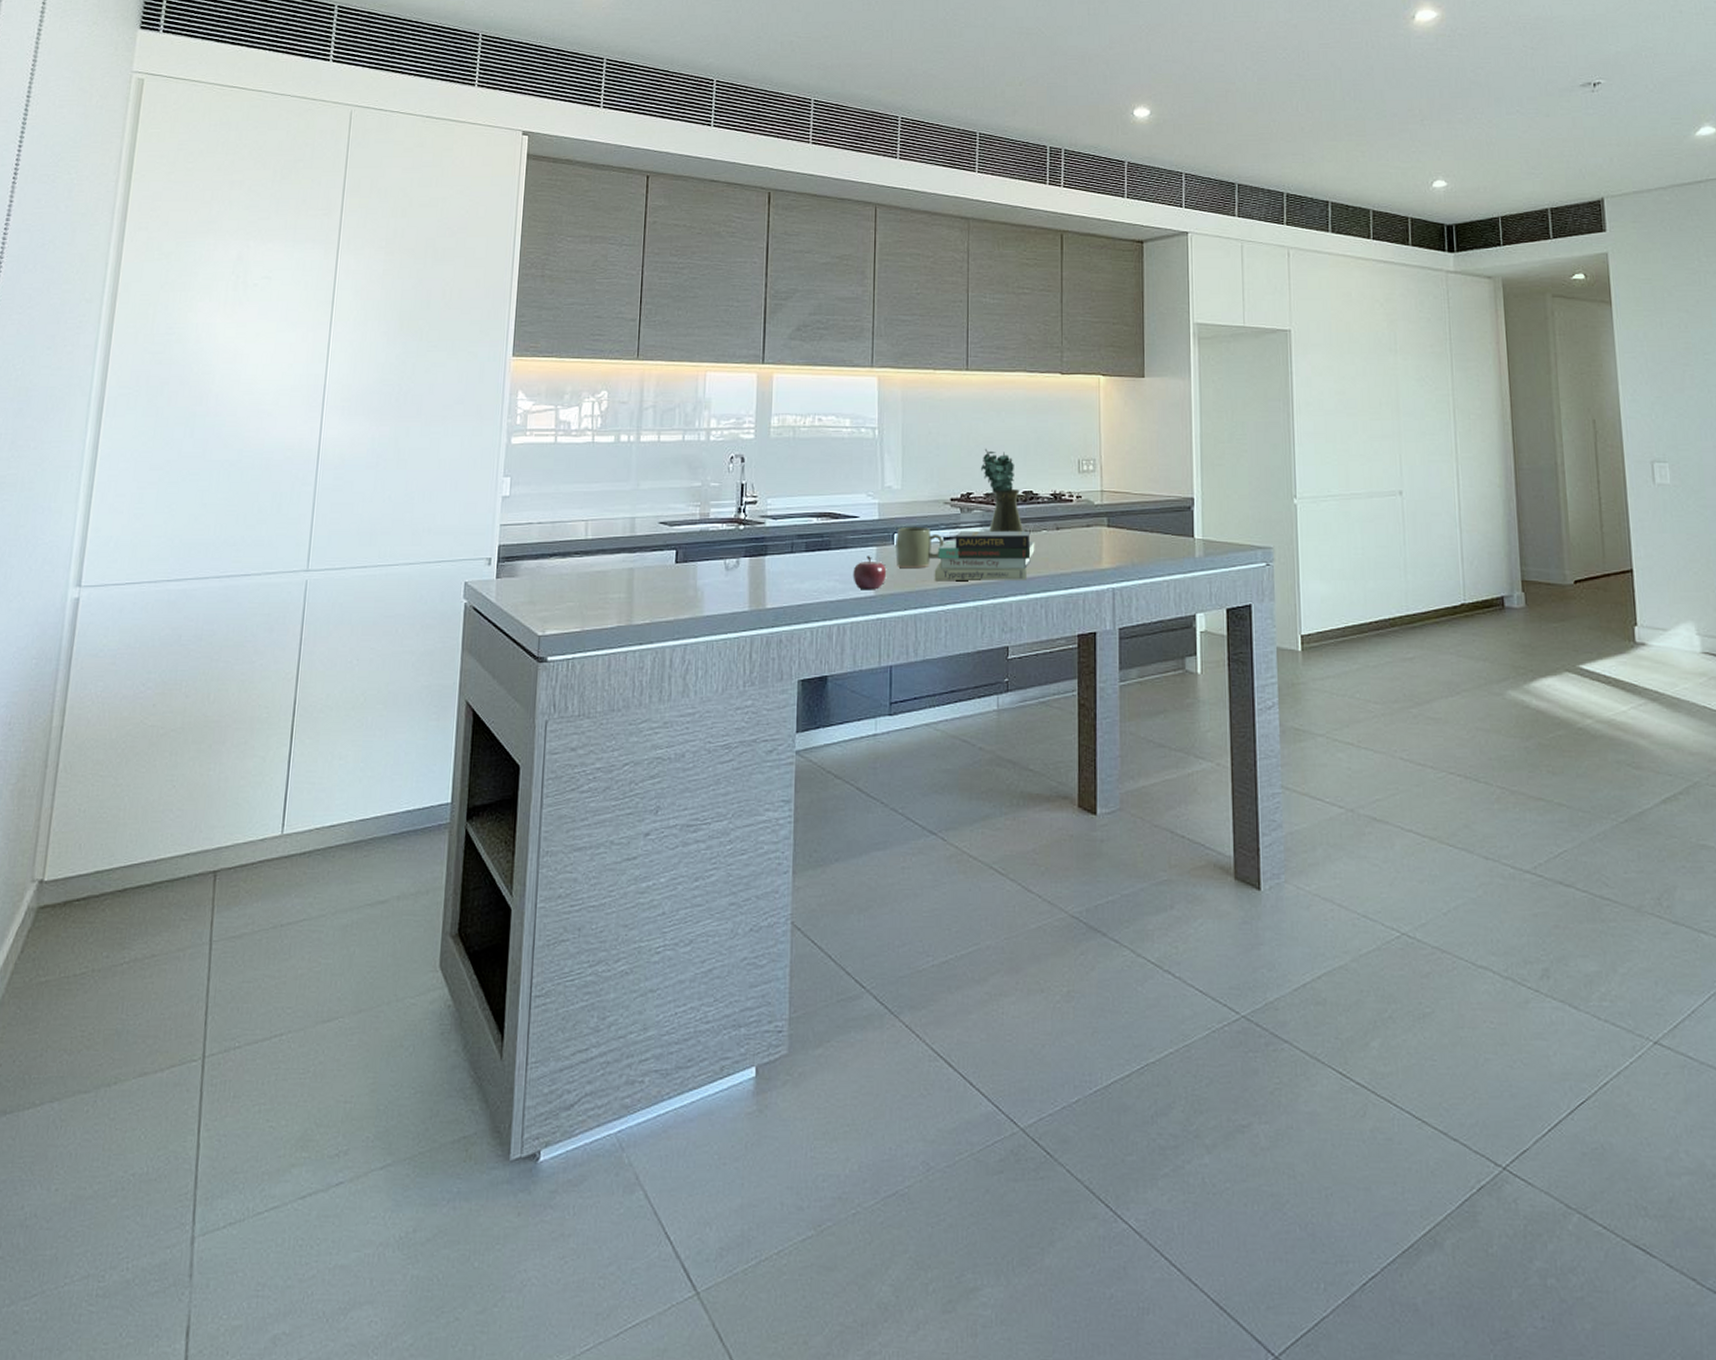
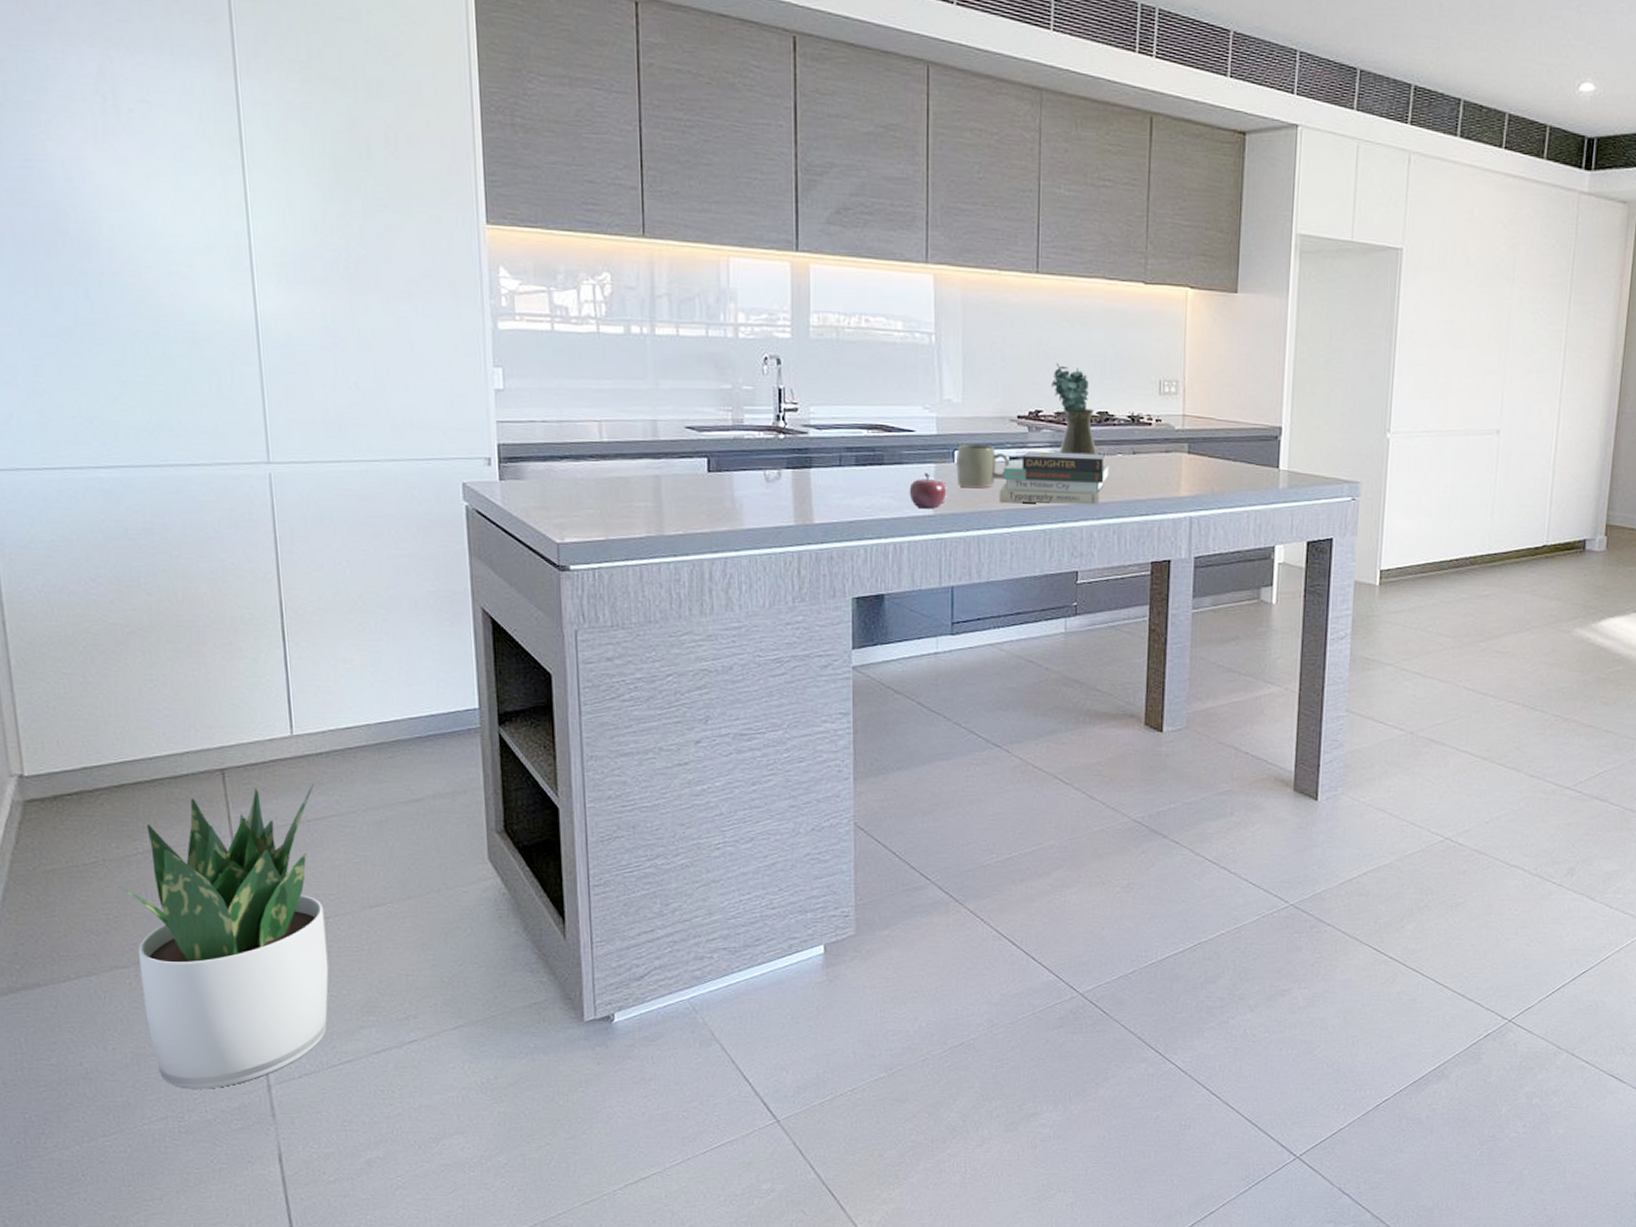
planter: none [92,885,294,1241] -> present [119,783,329,1089]

